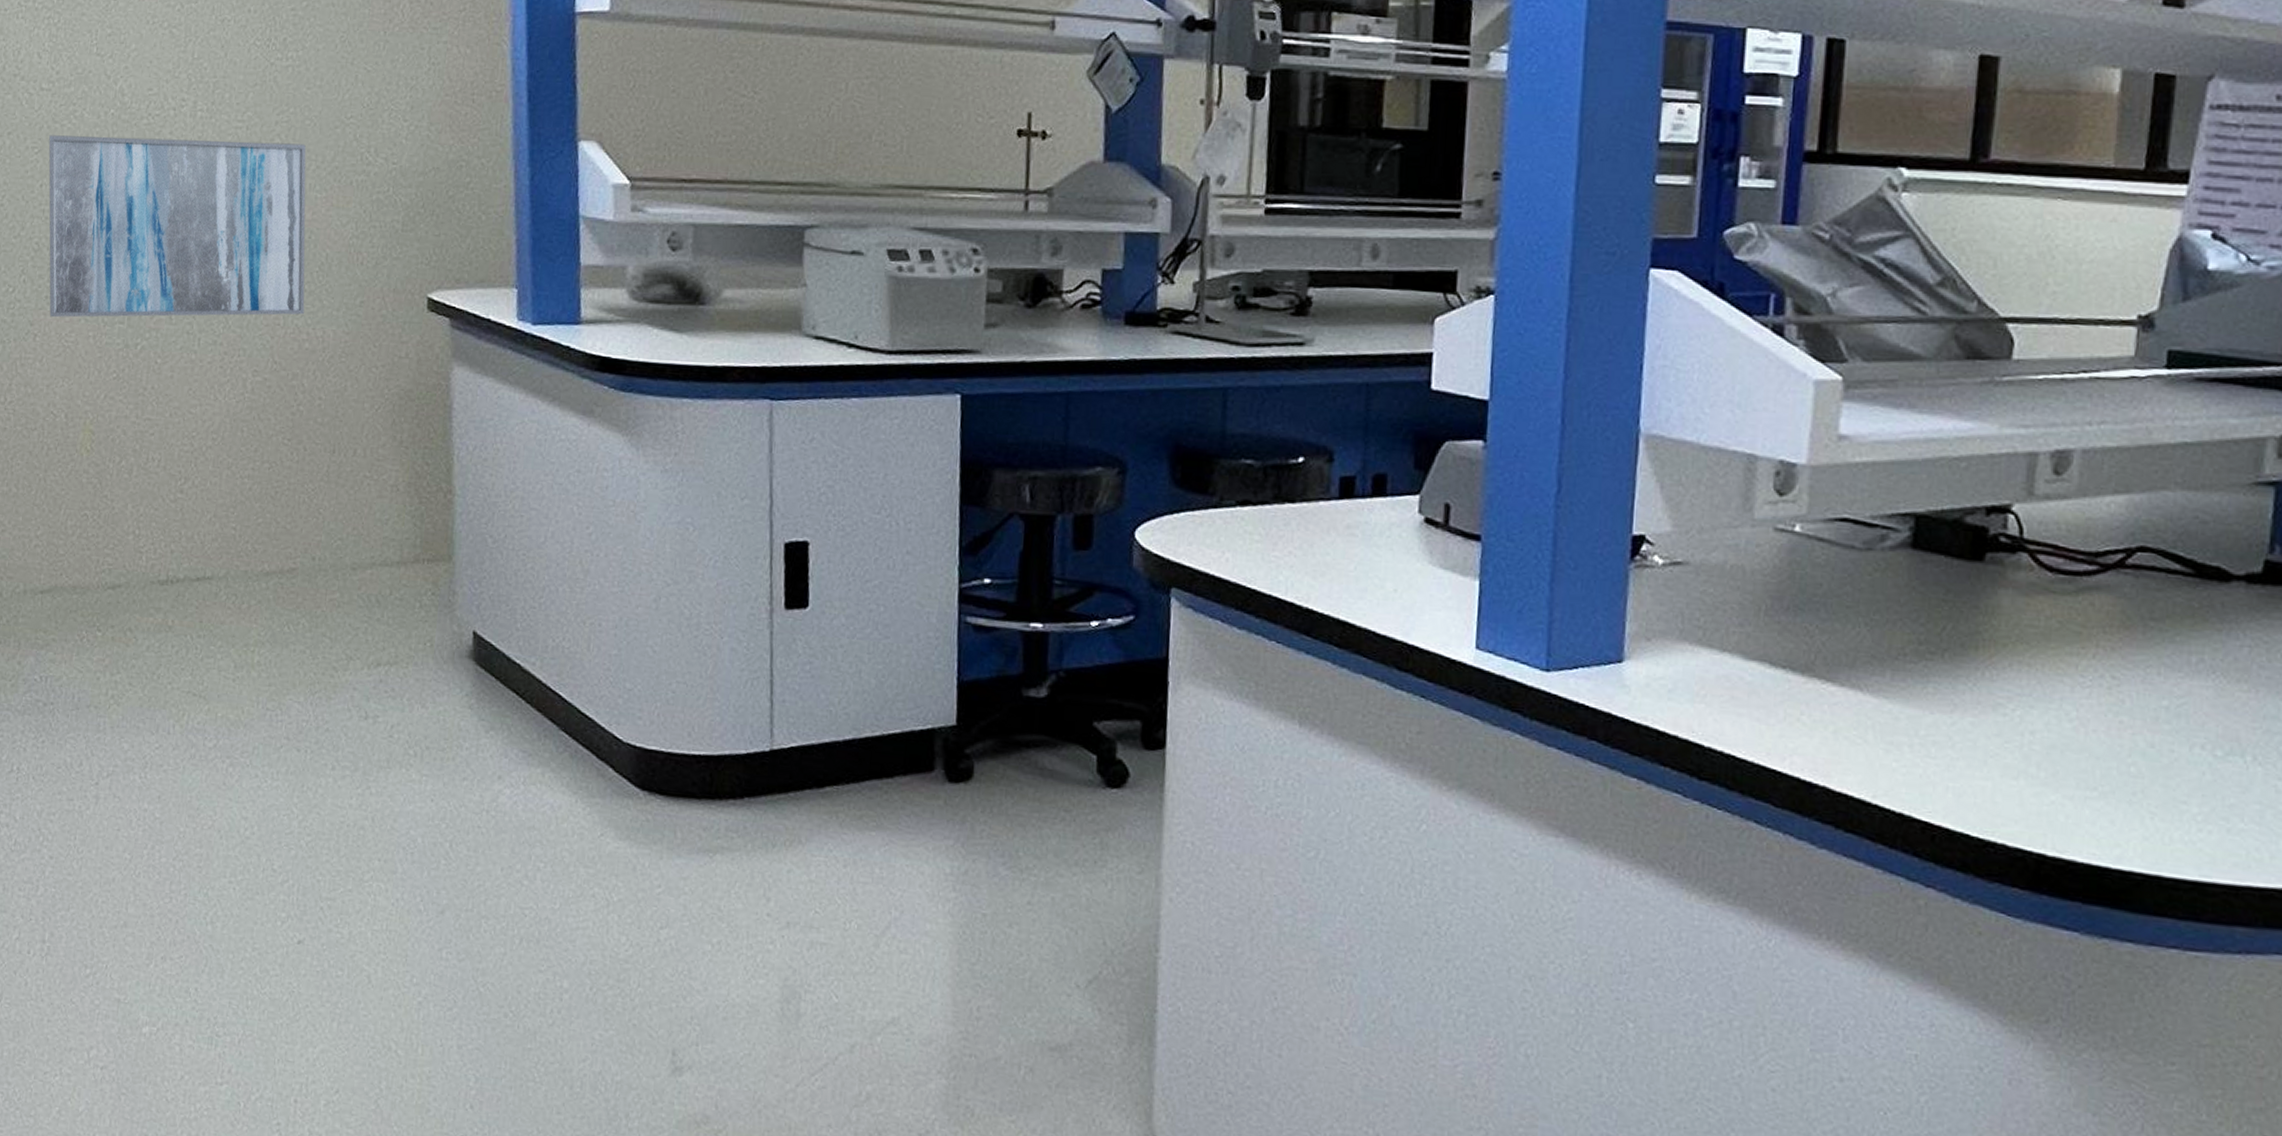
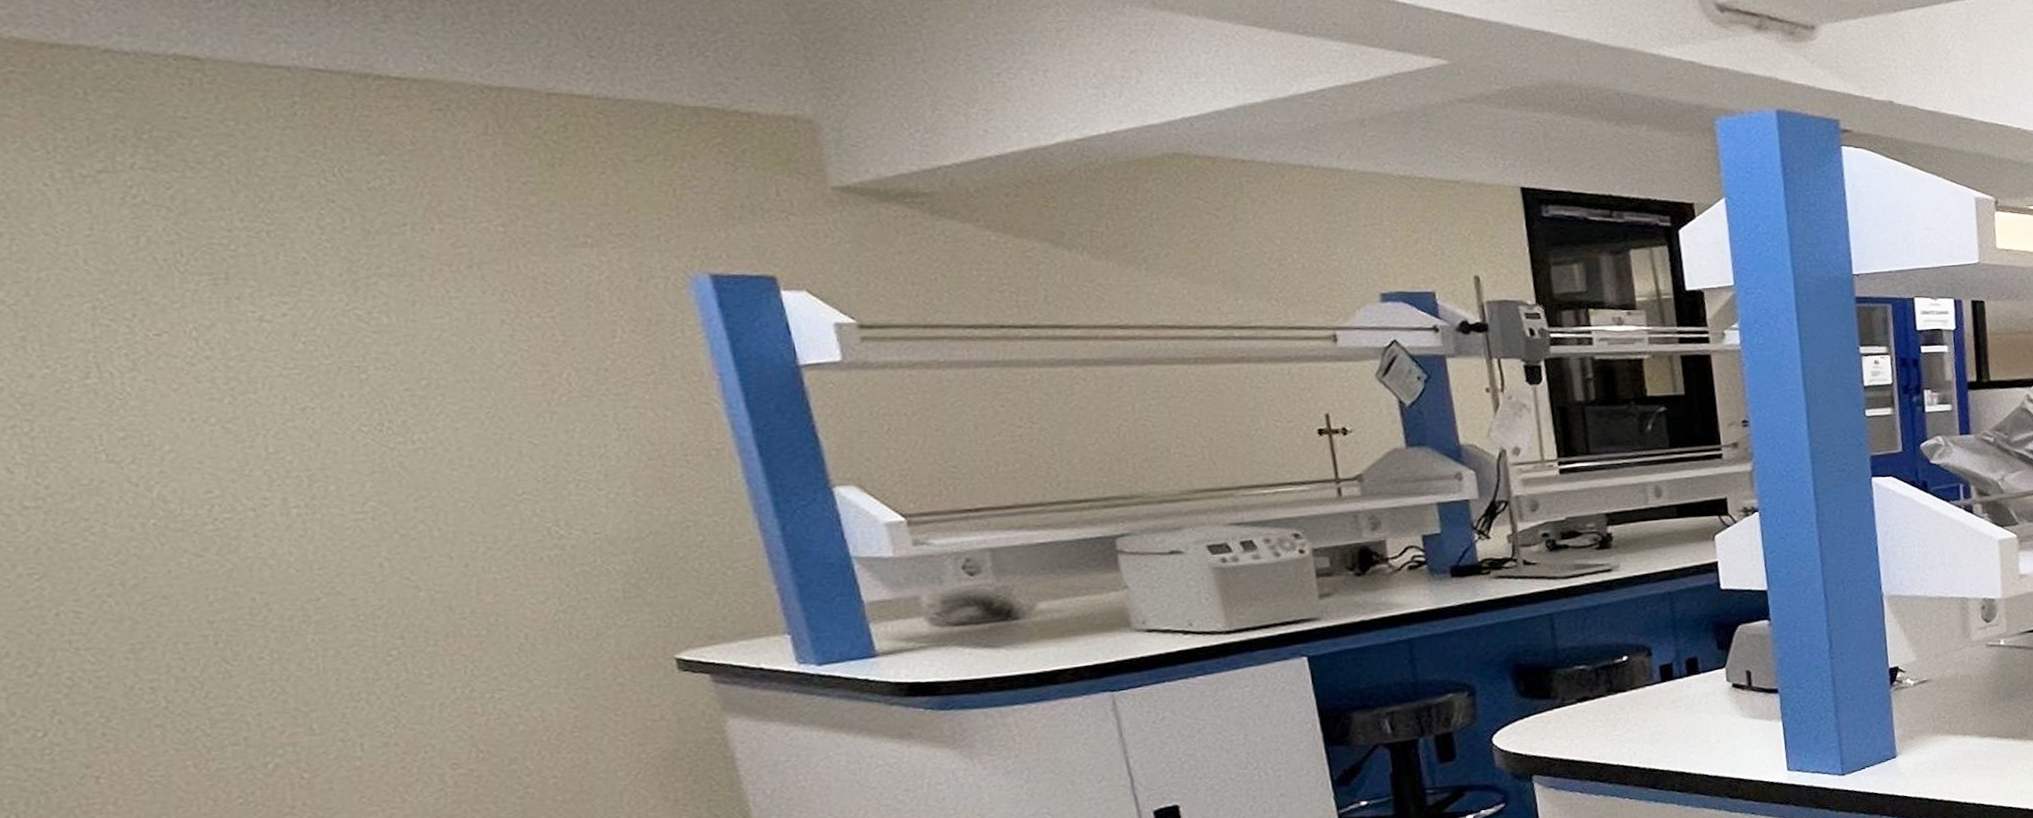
wall art: present [48,135,306,318] -> none [54,527,509,755]

